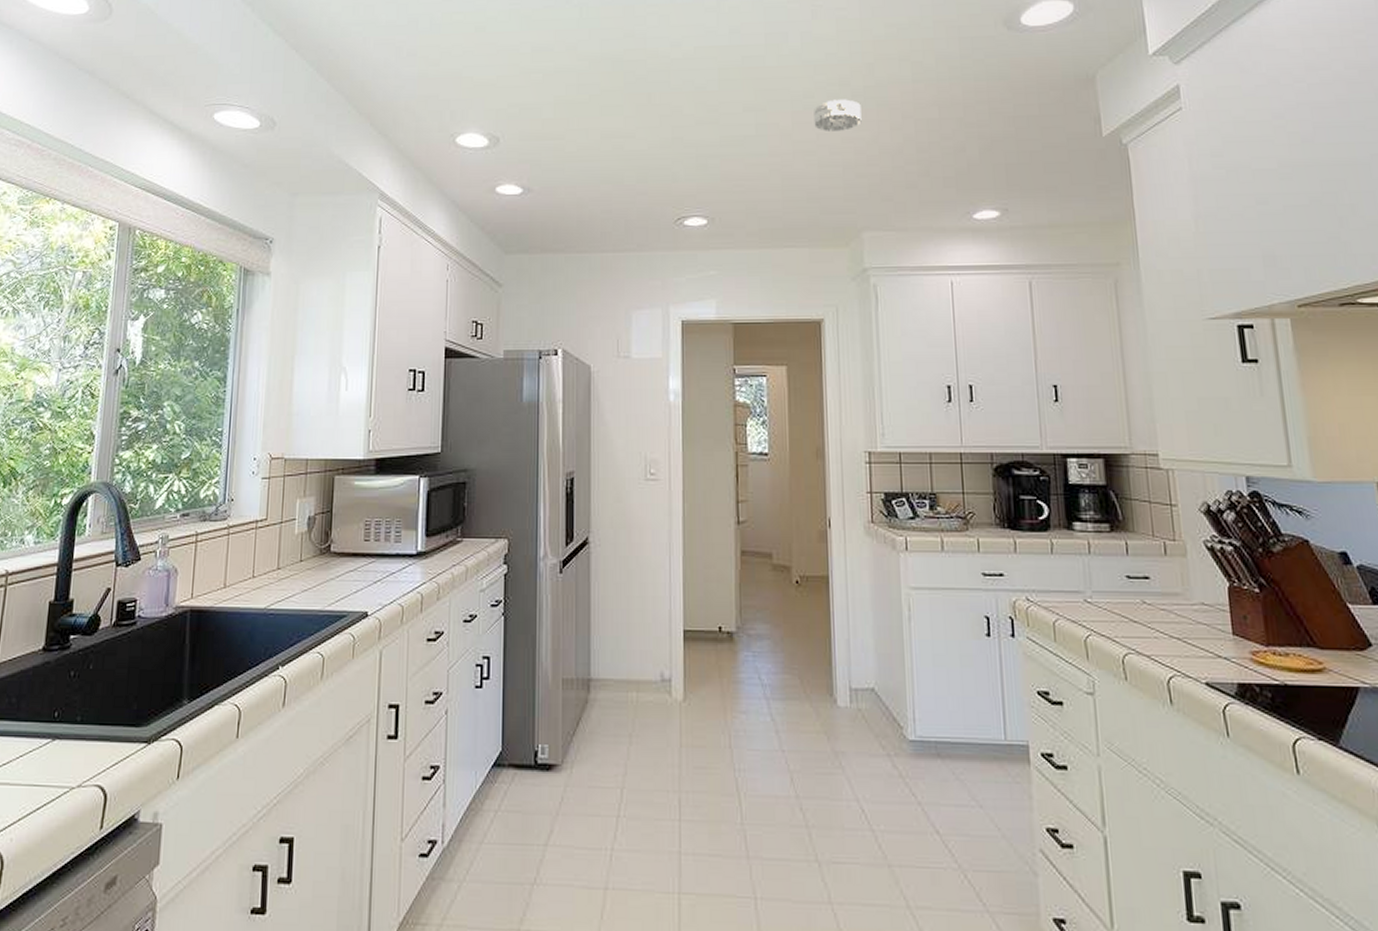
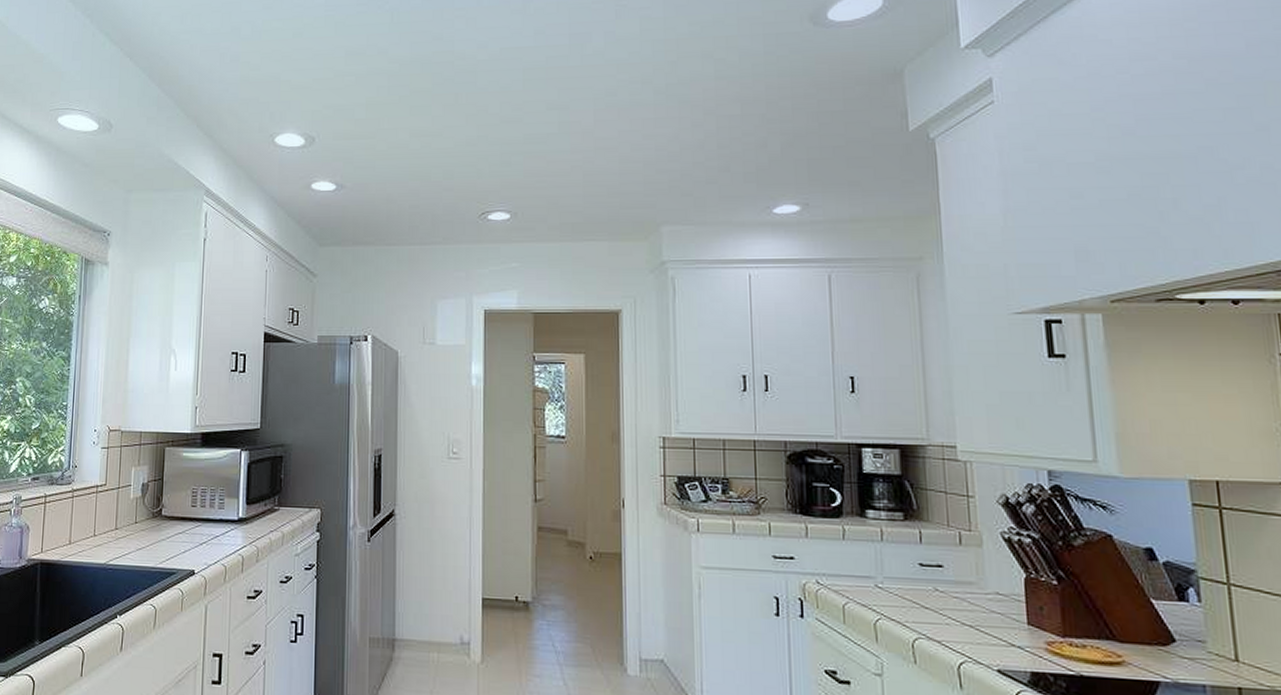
smoke detector: present [814,99,862,131] -> none [616,97,663,129]

